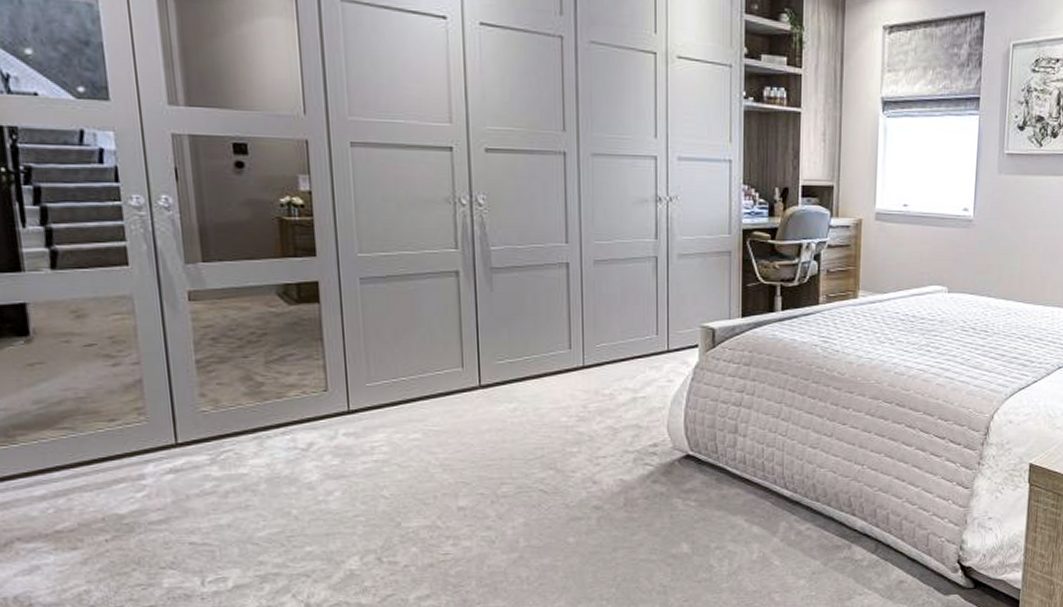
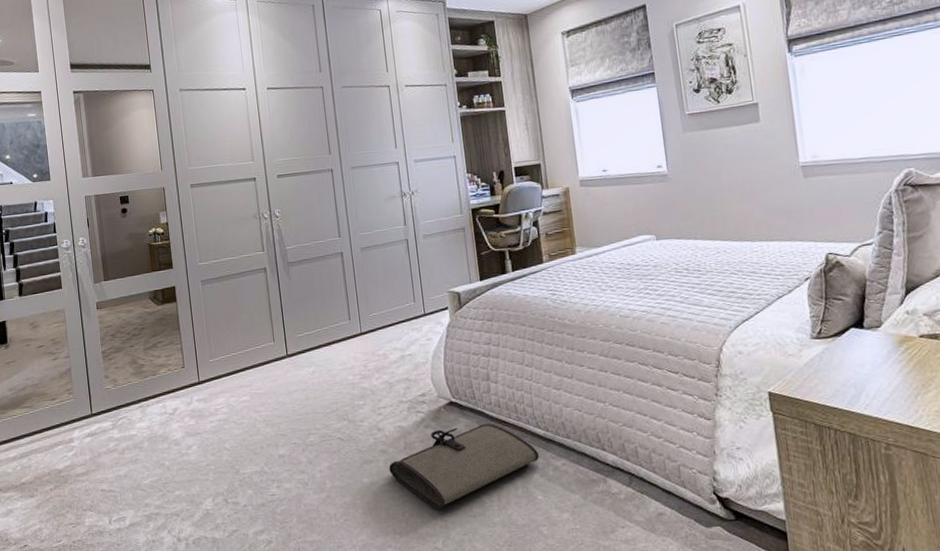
tool roll: none [603,482,783,574] -> present [389,423,540,509]

